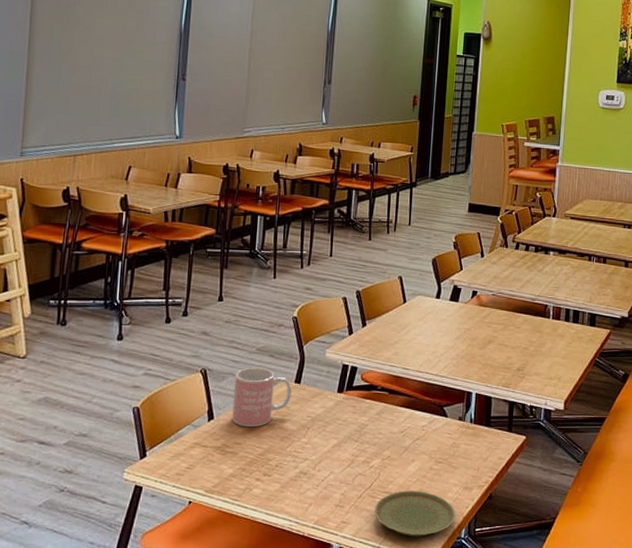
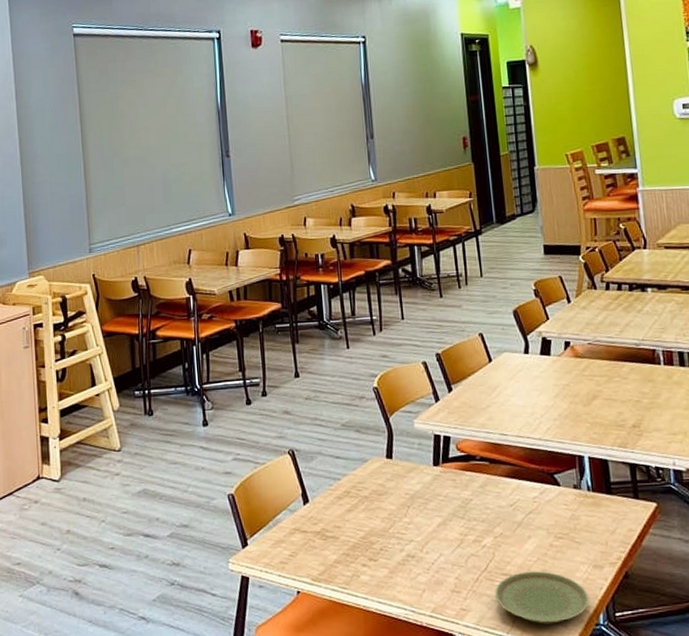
mug: present [232,367,292,428] -> none [323,444,385,509]

